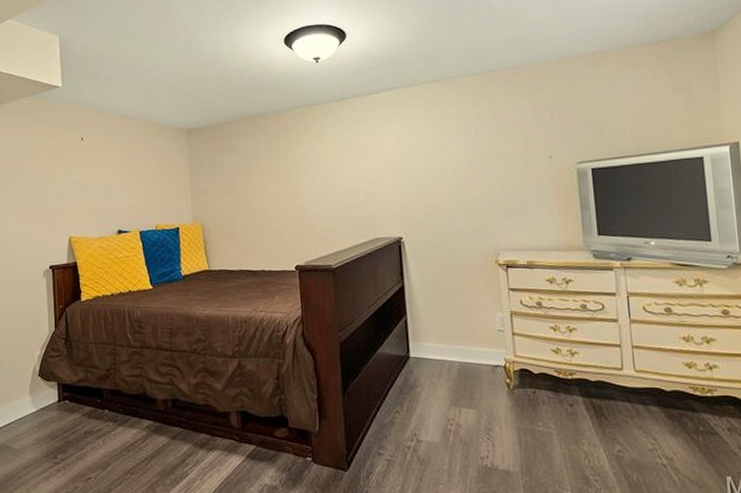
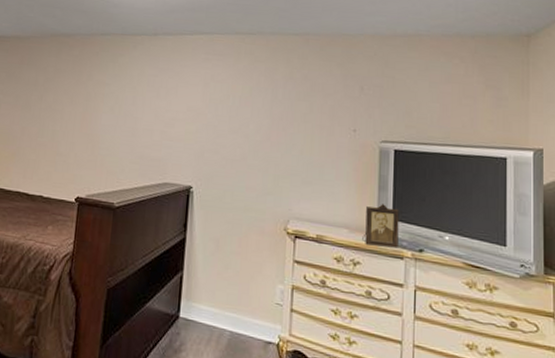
photo frame: none [571,222,607,263] -> present [362,204,399,248]

